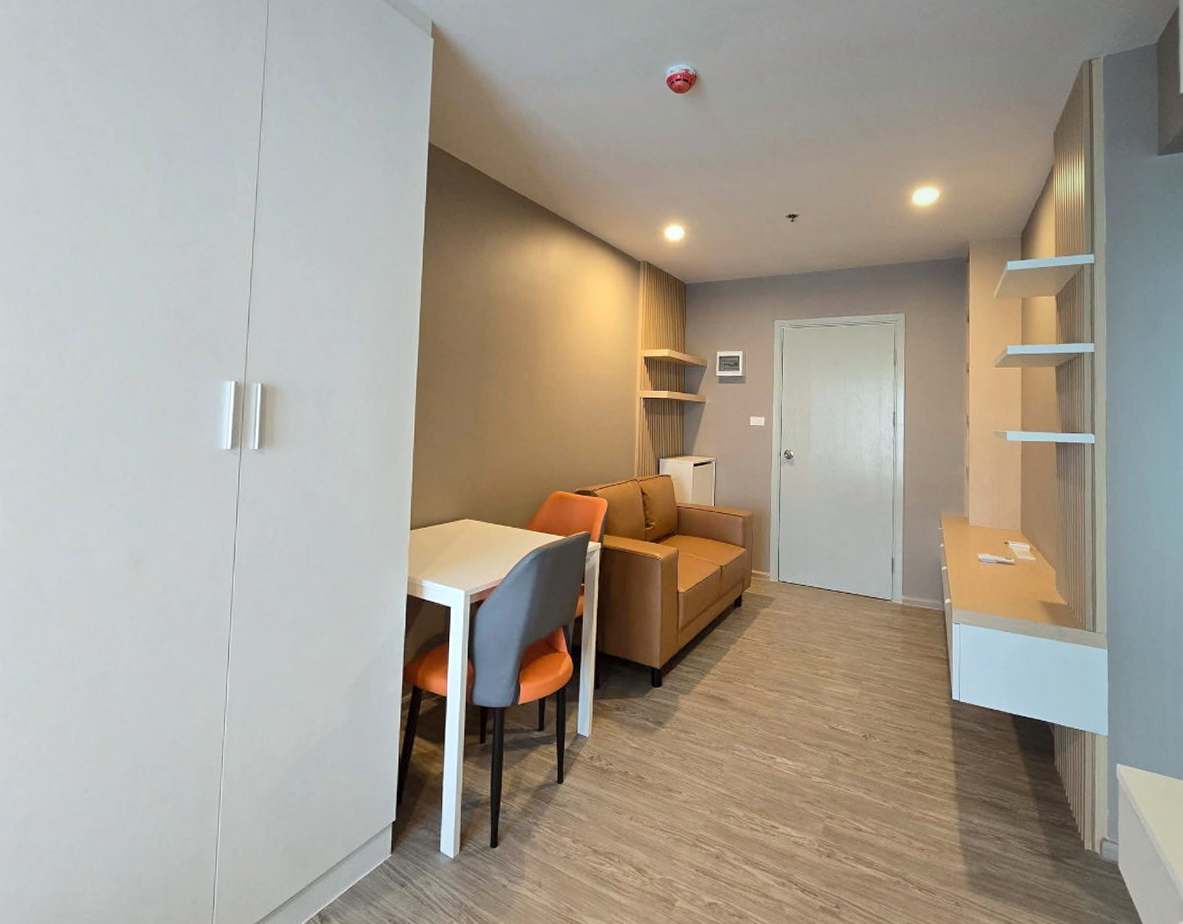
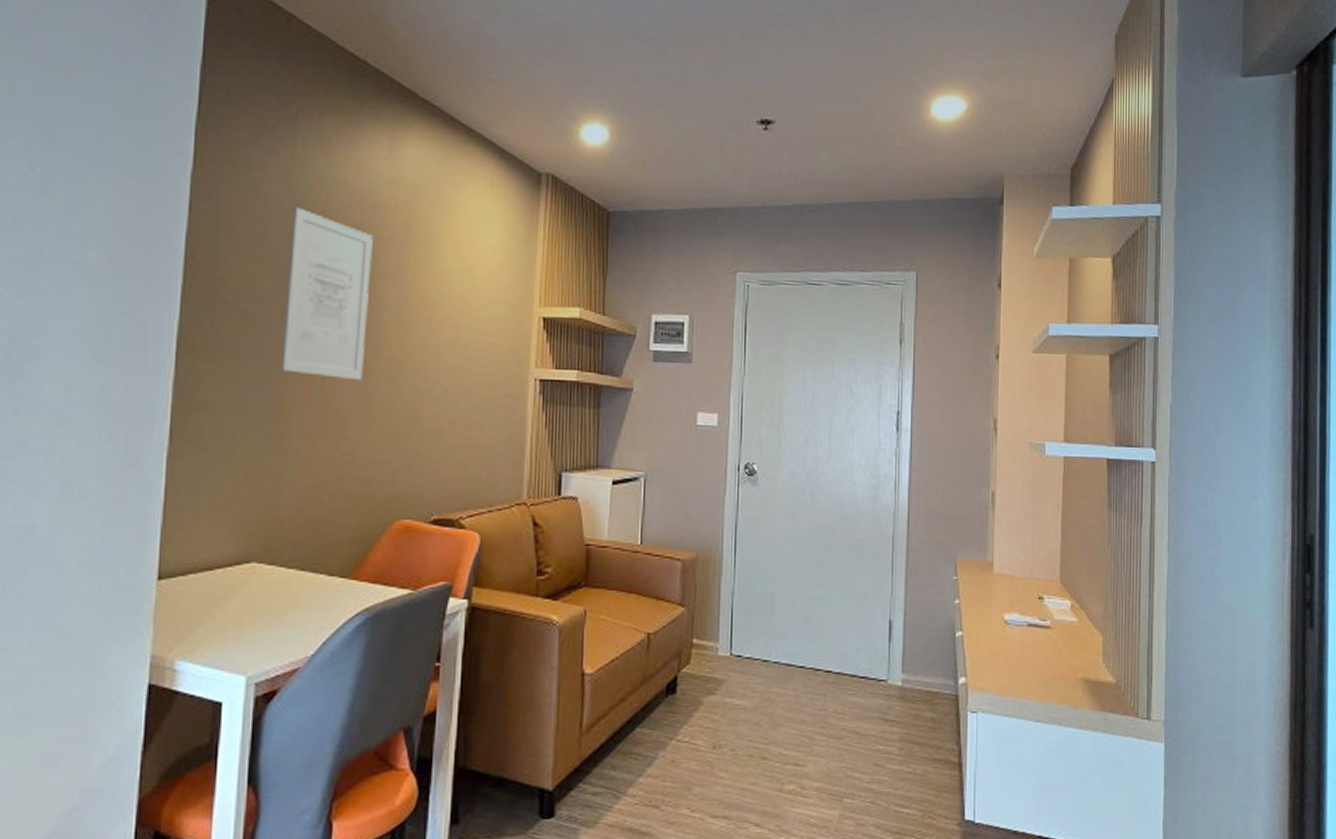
wall art: none [479,293,533,403] -> present [280,207,373,381]

